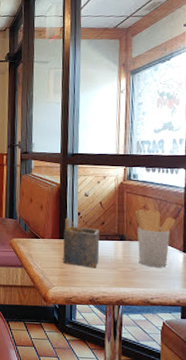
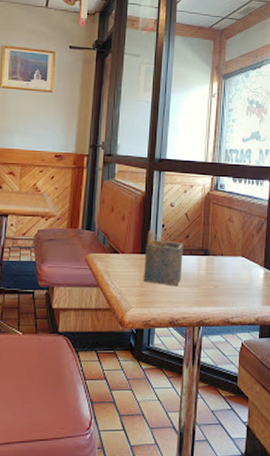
utensil holder: present [136,209,176,268] -> none [221,222,259,284]

